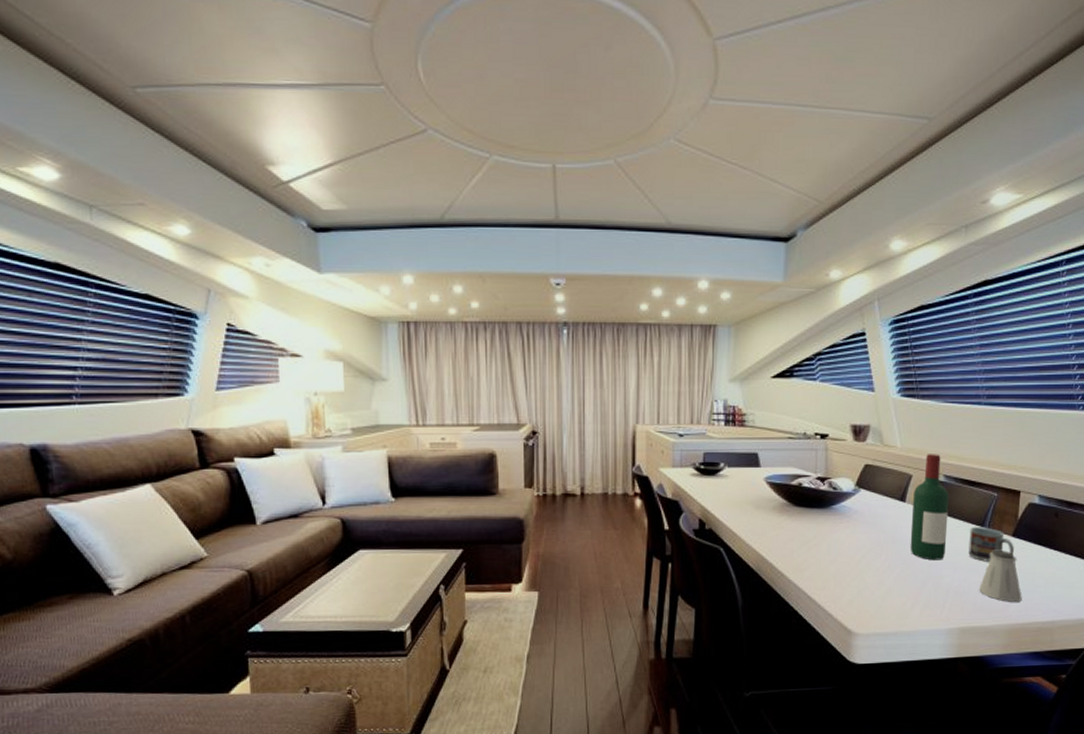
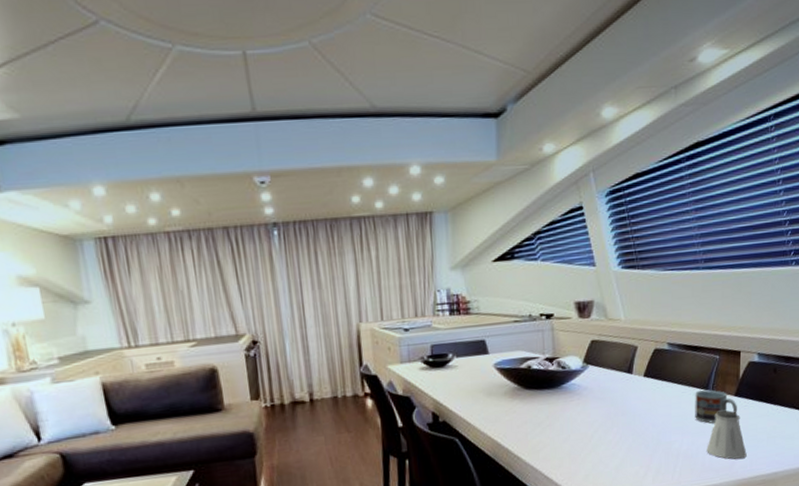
wine bottle: present [910,454,949,561] -> none [639,322,674,428]

